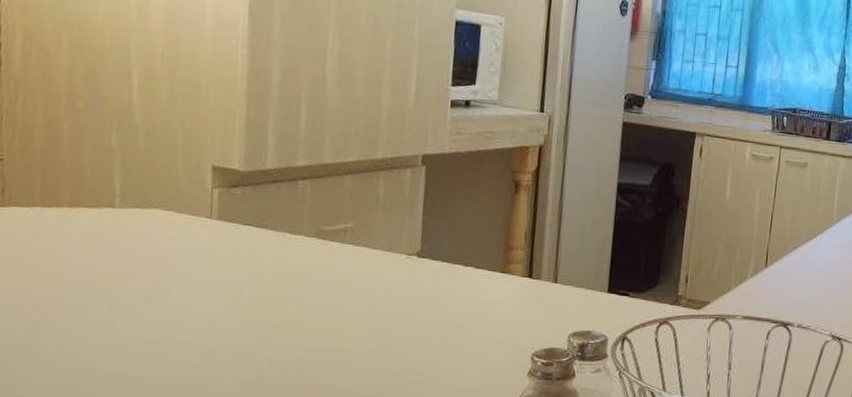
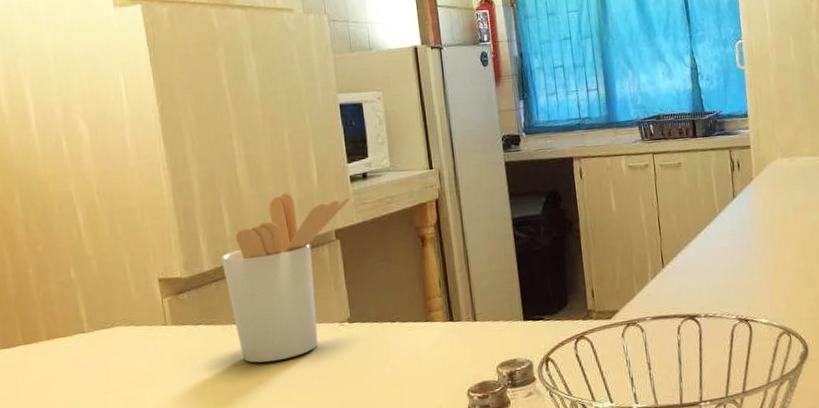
utensil holder: none [288,103,446,282] -> present [221,193,350,363]

